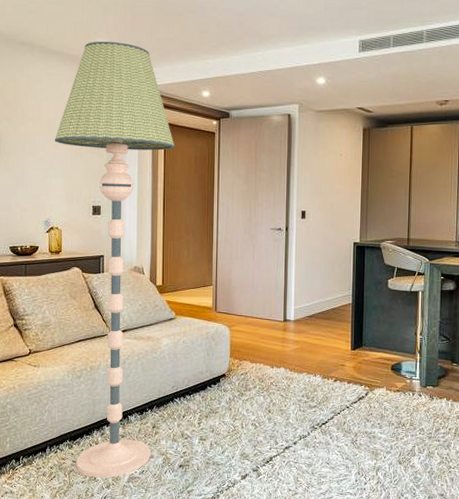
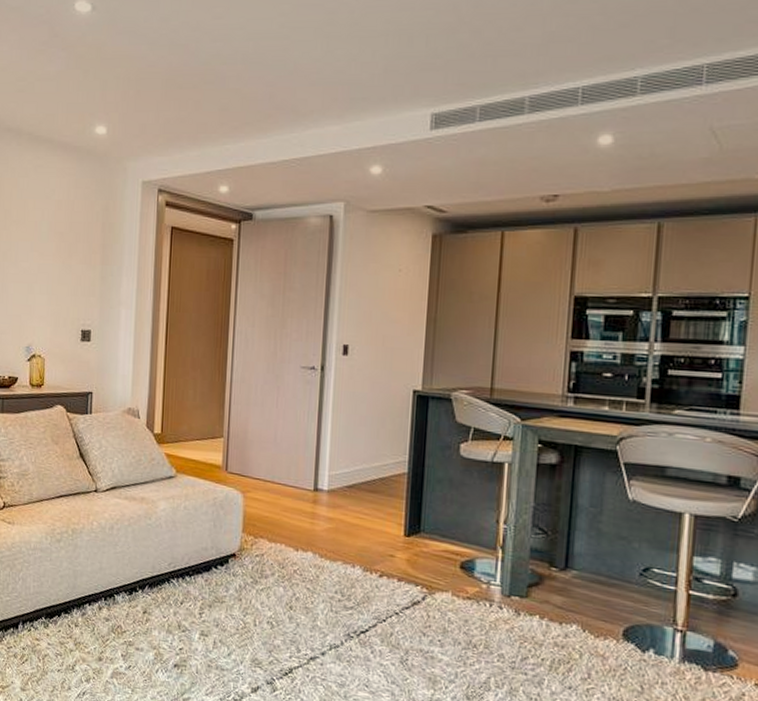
floor lamp: present [54,41,175,478] -> none [40,124,183,670]

